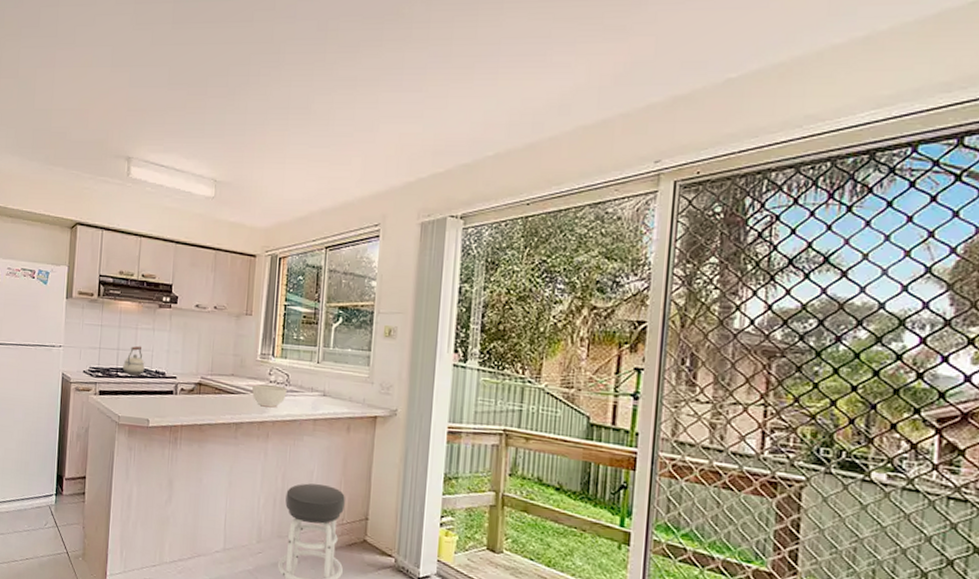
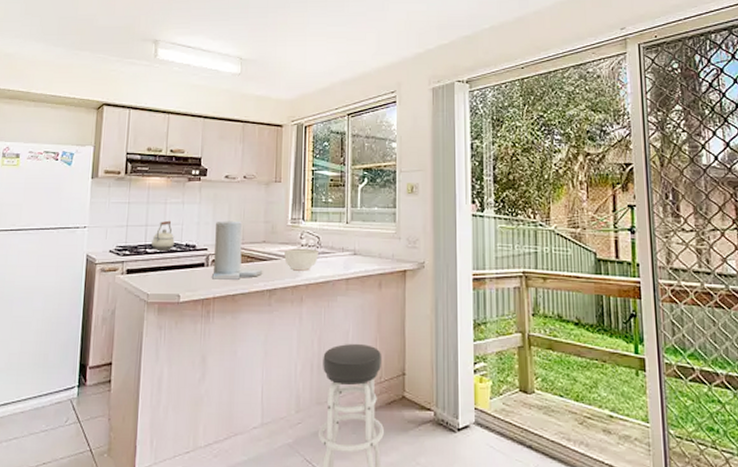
paper towel: none [180,350,230,410] -> present [212,220,263,280]

